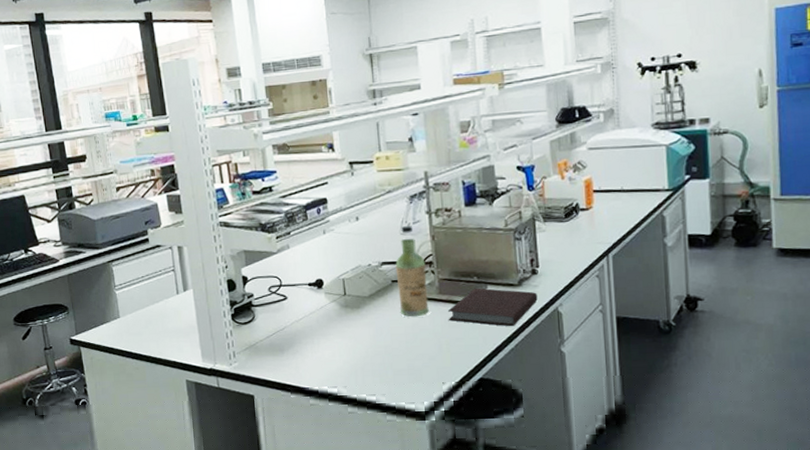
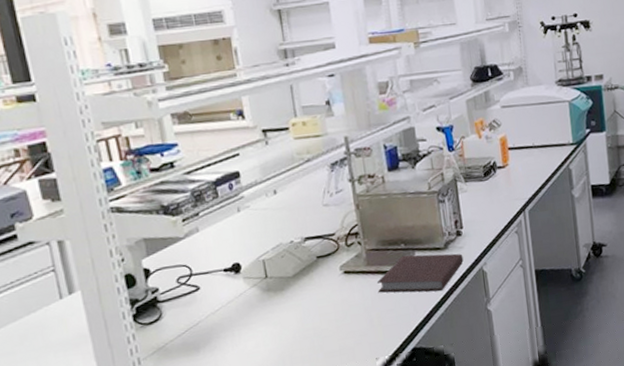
bottle: present [395,226,430,317] -> none [319,196,359,294]

